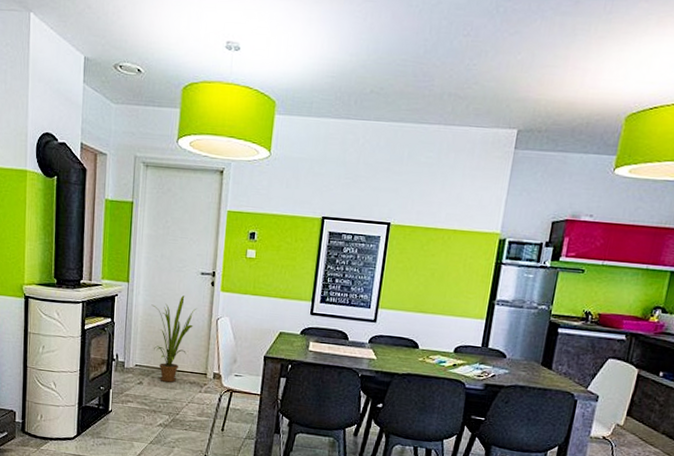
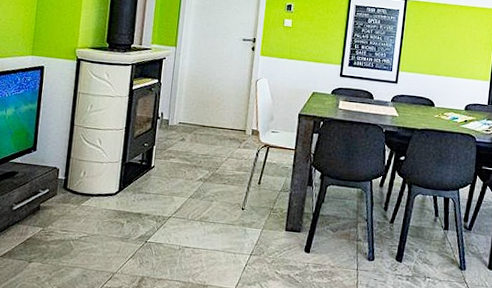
house plant: present [151,295,197,383] -> none [196,59,239,139]

